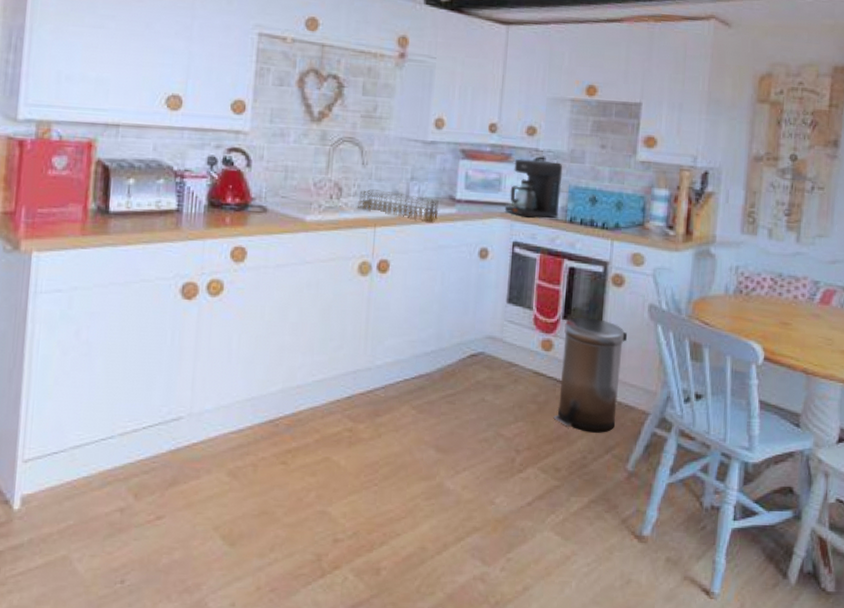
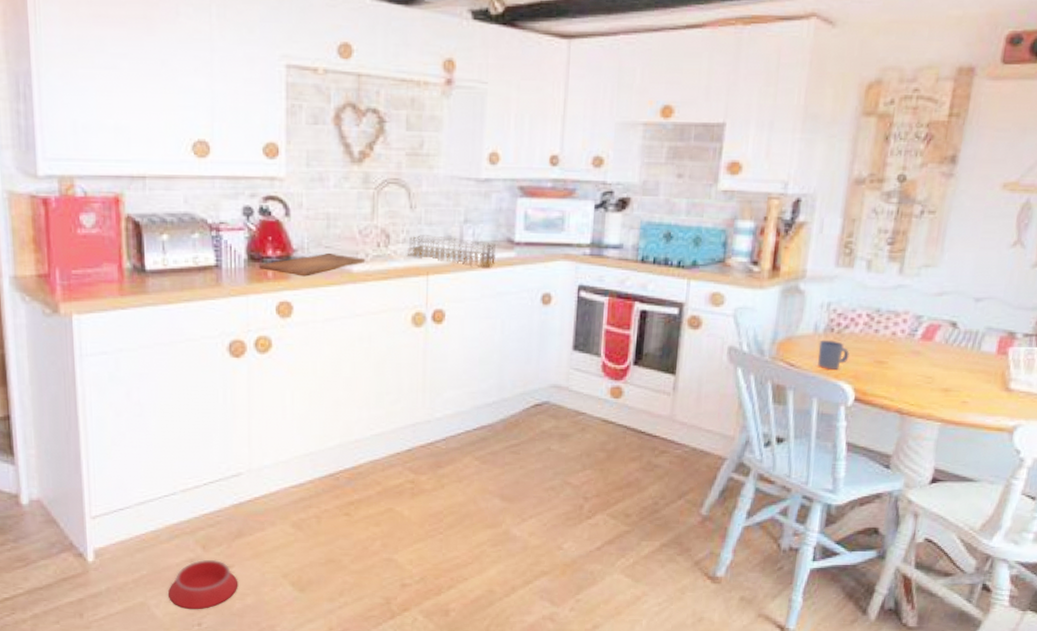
pet bowl: none [93,509,168,564] -> present [168,559,239,609]
cutting board: none [218,203,319,223] -> present [260,254,366,275]
coffee maker: present [504,159,562,218] -> none [568,194,633,258]
pedal bin: present [553,317,627,433] -> none [623,362,703,479]
mug: none [729,300,757,330] -> present [818,339,849,371]

